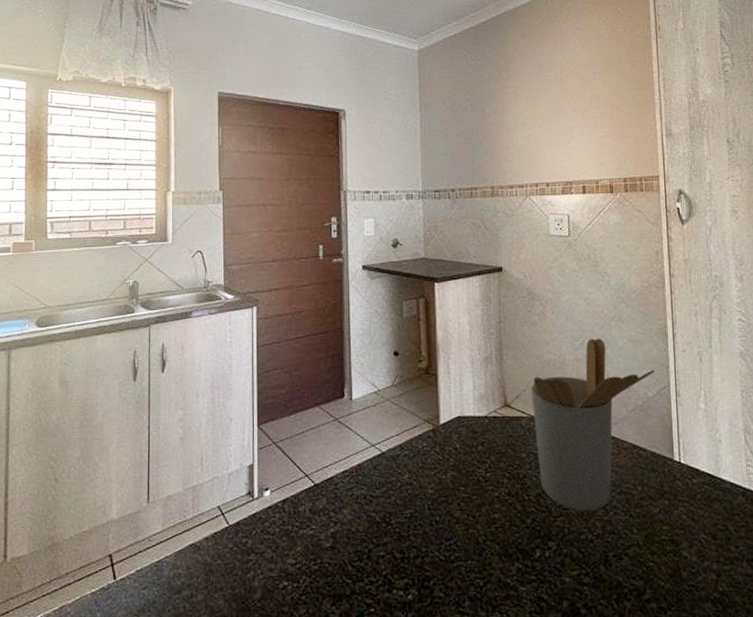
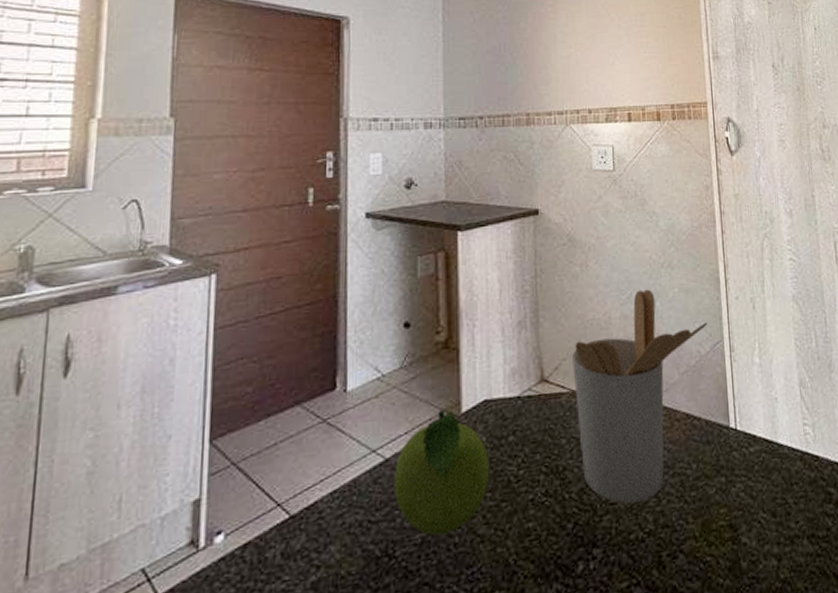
fruit: none [389,420,463,513] -> present [394,409,490,536]

